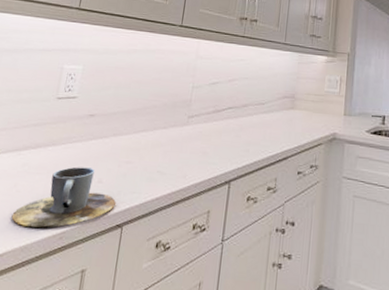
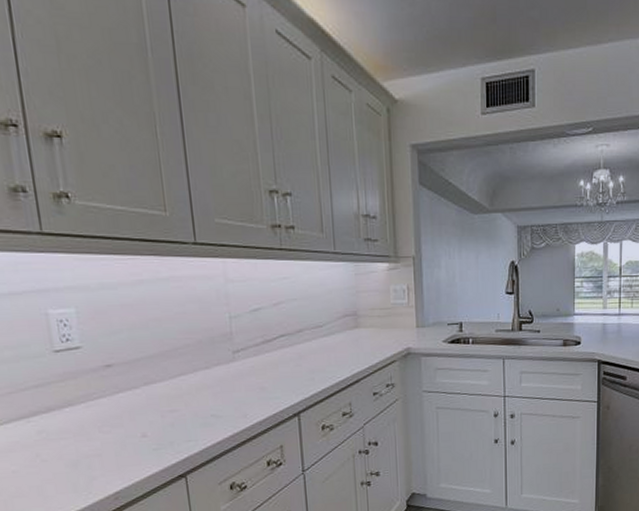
cup: present [11,167,116,228] -> none [46,423,171,494]

